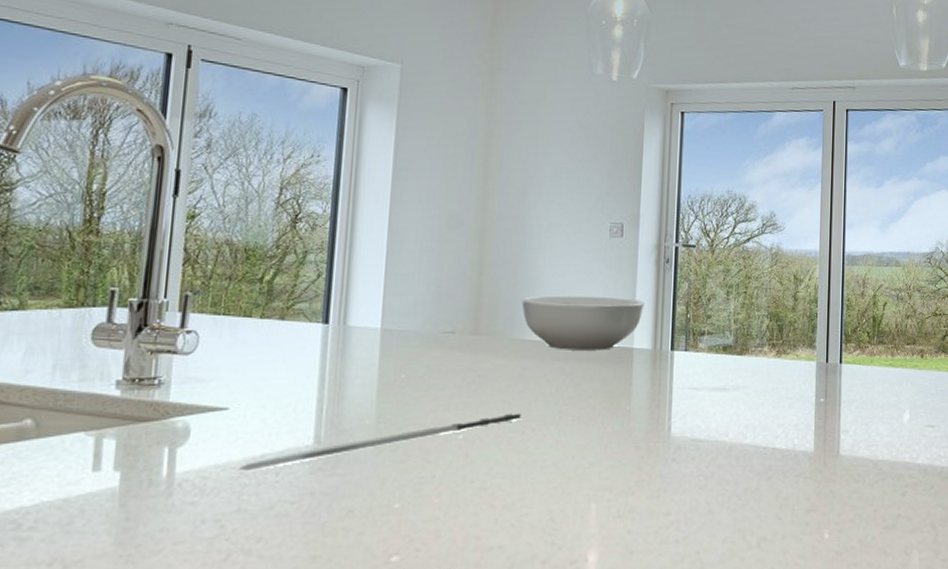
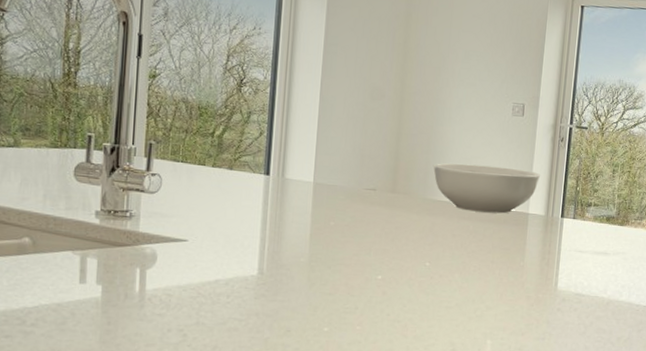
kitchen knife: present [237,413,521,472] -> none [196,260,431,293]

